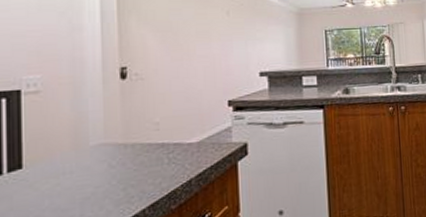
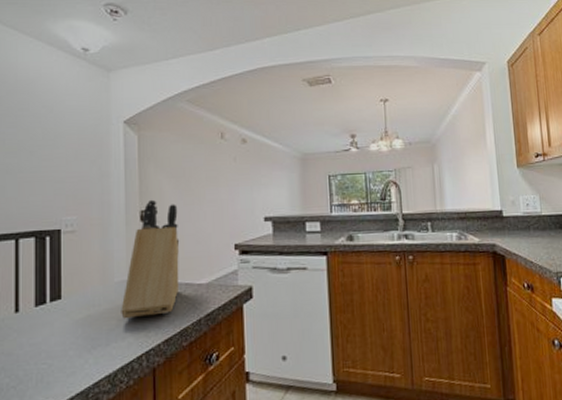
knife block: none [98,55,167,186] -> present [121,199,180,319]

